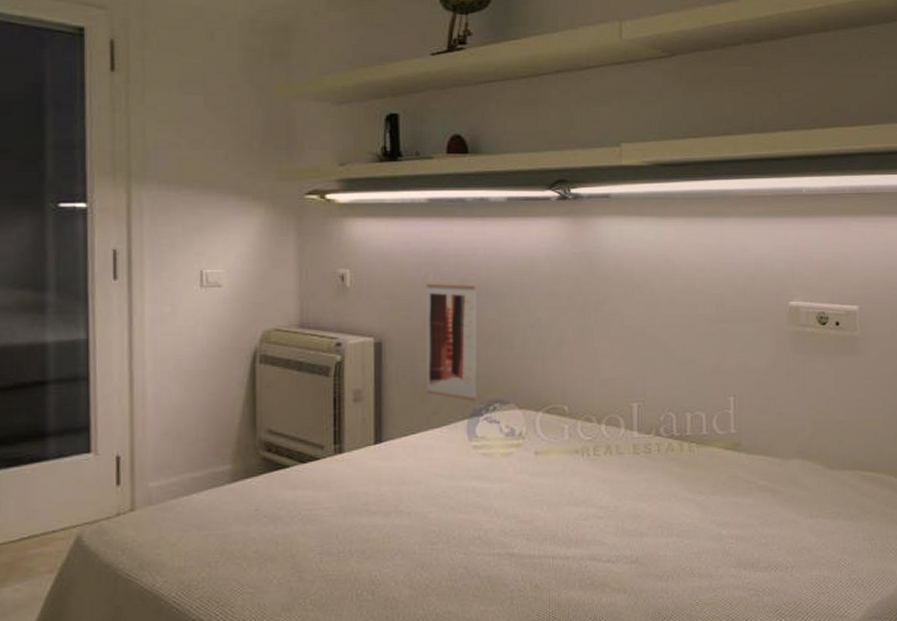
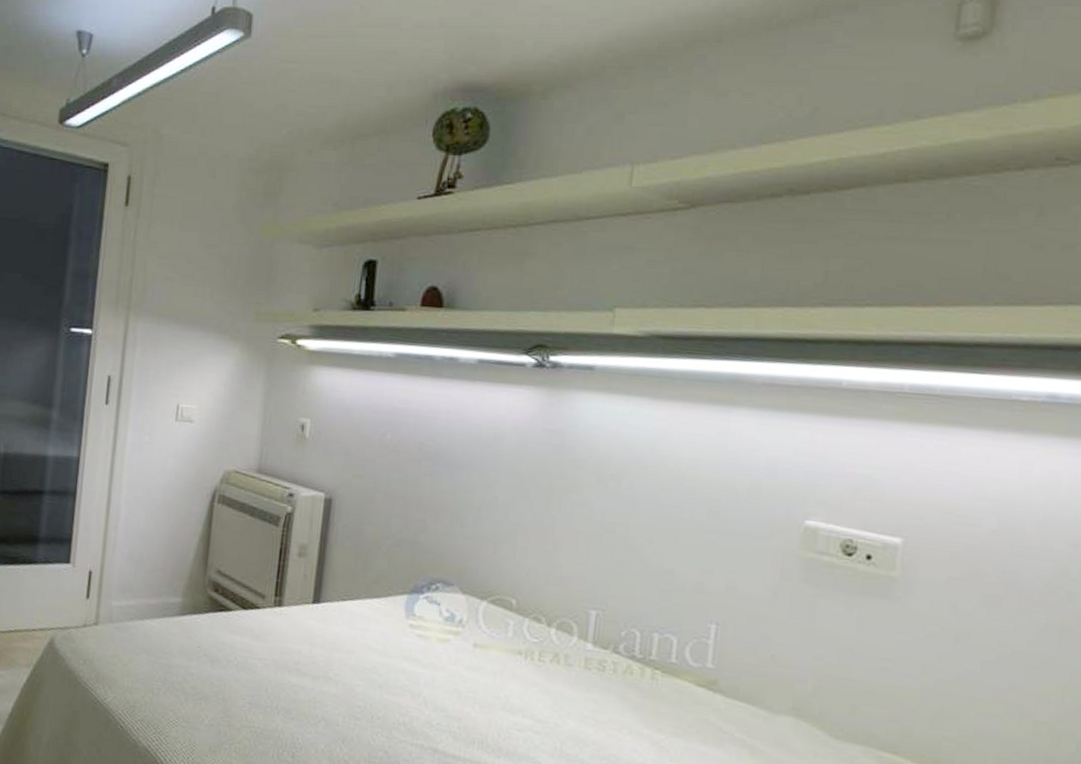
wall art: present [426,284,478,402] -> none [369,444,435,578]

